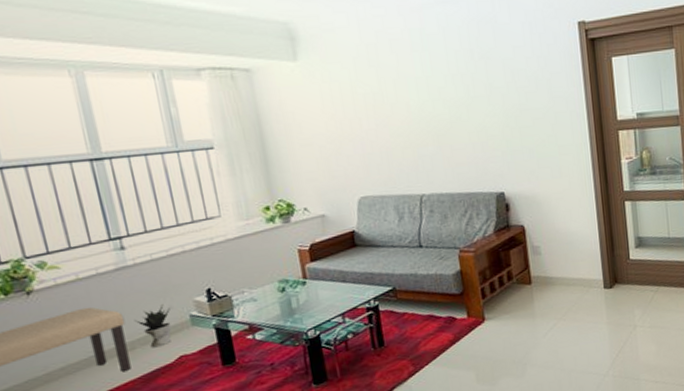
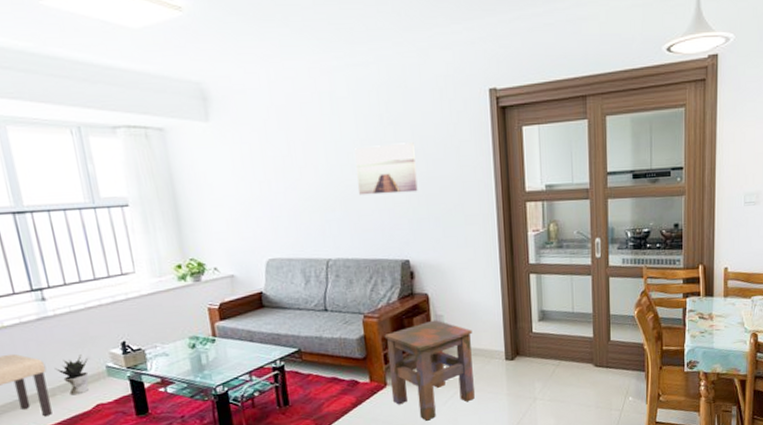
wall art: none [446,76,511,130] -> present [355,142,418,196]
side table: none [481,251,575,355] -> present [384,320,475,421]

